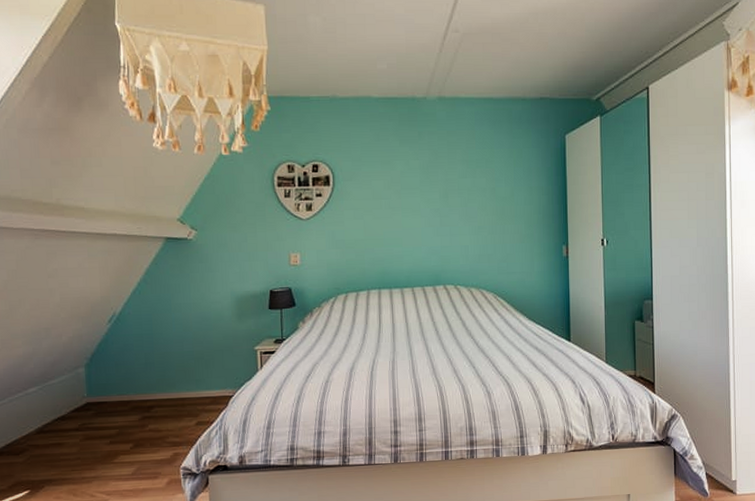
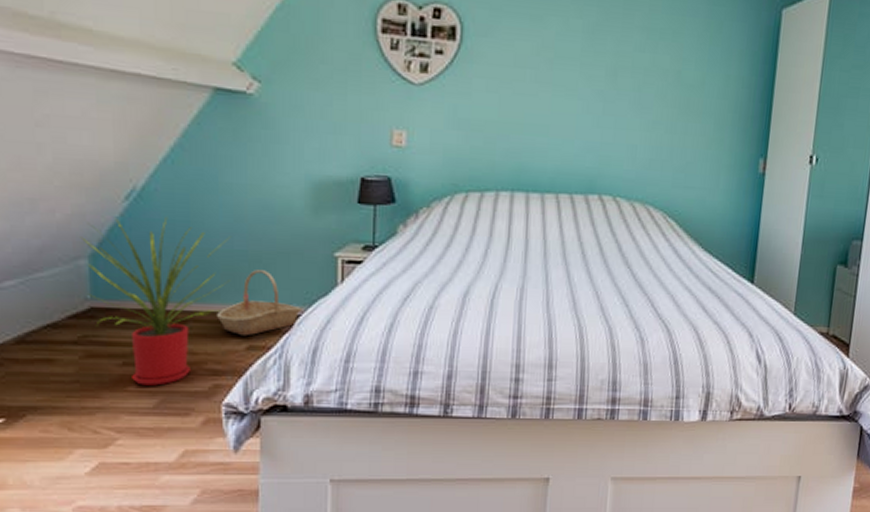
house plant: none [78,332,183,458] -> present [80,217,231,386]
basket: none [174,364,234,415] -> present [217,270,302,336]

